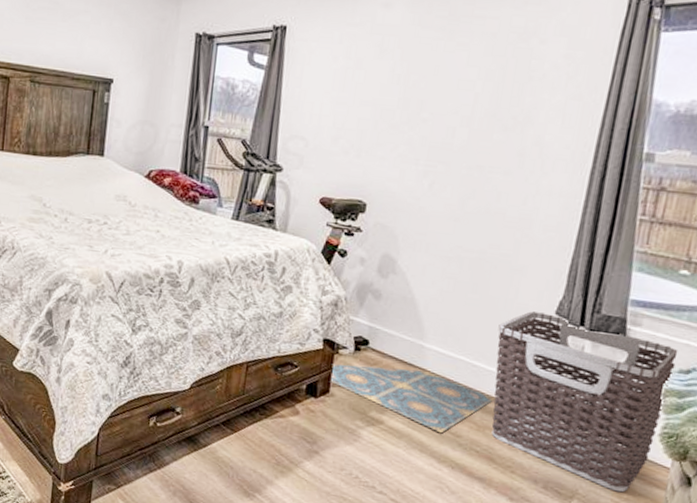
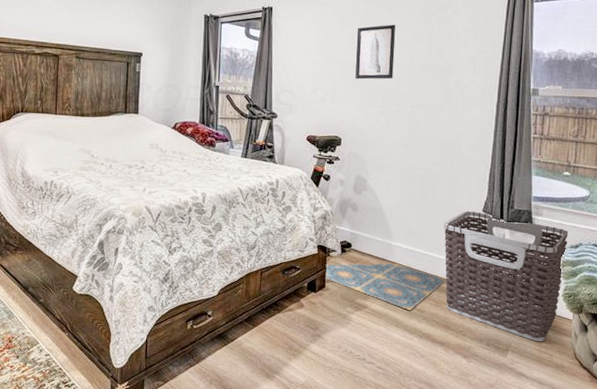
wall art: none [392,55,455,129] -> present [355,24,396,80]

